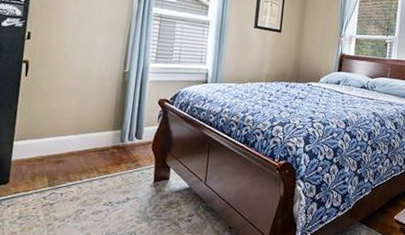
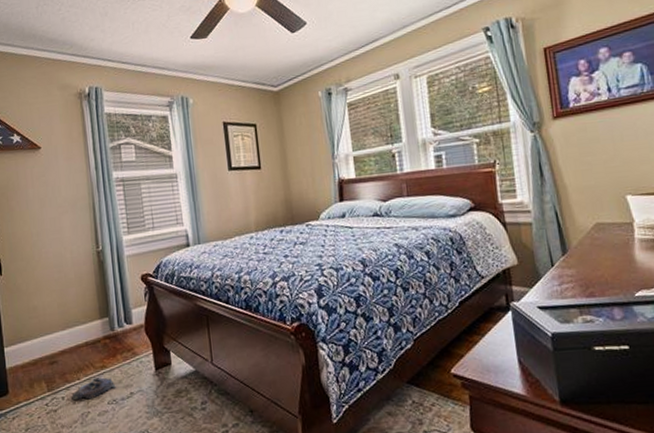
shoes: none [70,180,115,199] -> present [71,376,116,401]

